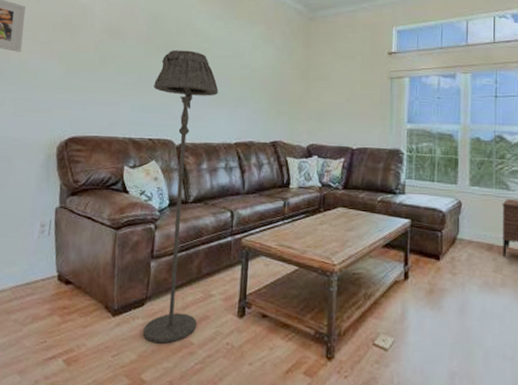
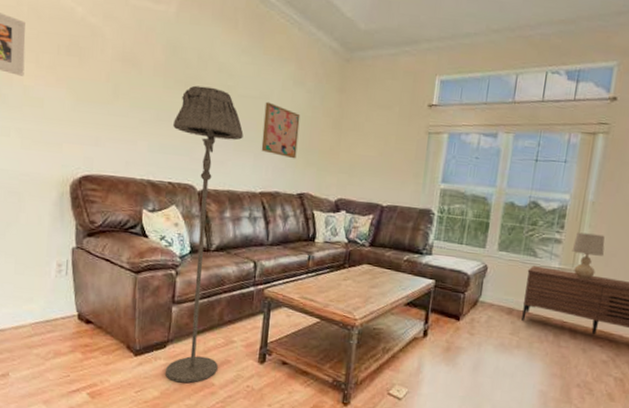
wall art: none [235,60,271,110] -> present [261,101,301,159]

